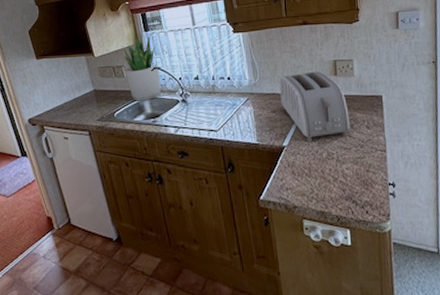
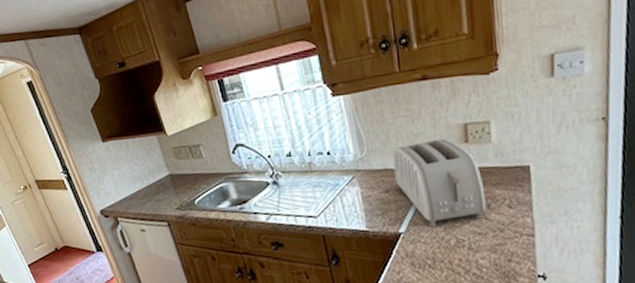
planter: present [121,33,161,101] -> none [197,103,247,186]

